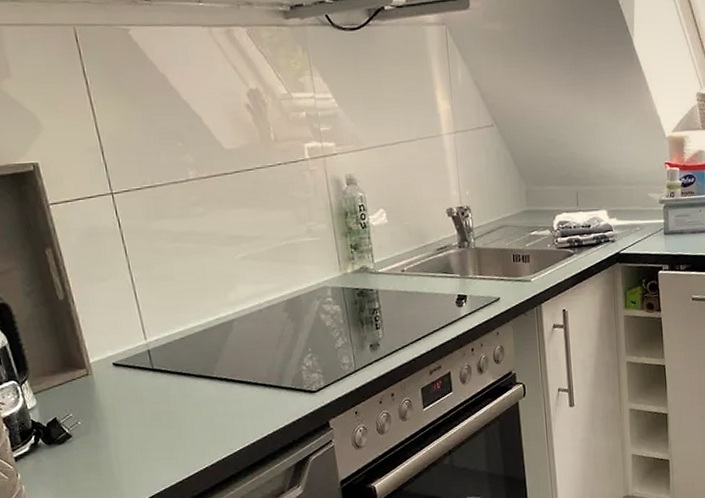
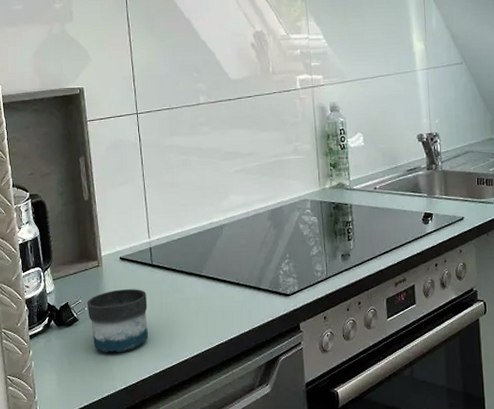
mug: none [79,397,158,469] -> present [87,289,148,353]

